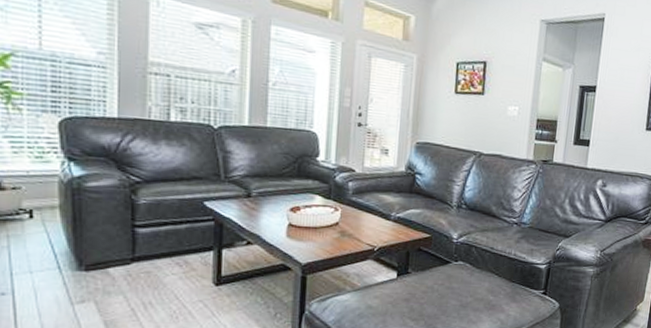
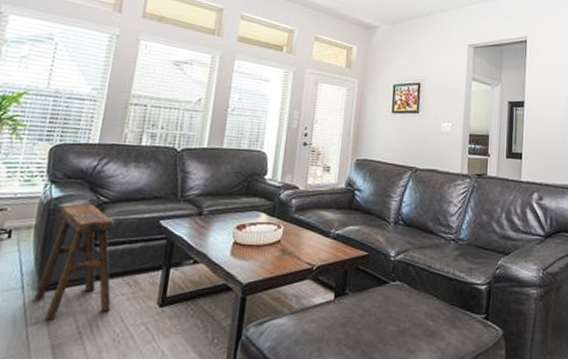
stool: none [75,183,162,299] -> present [34,204,115,321]

